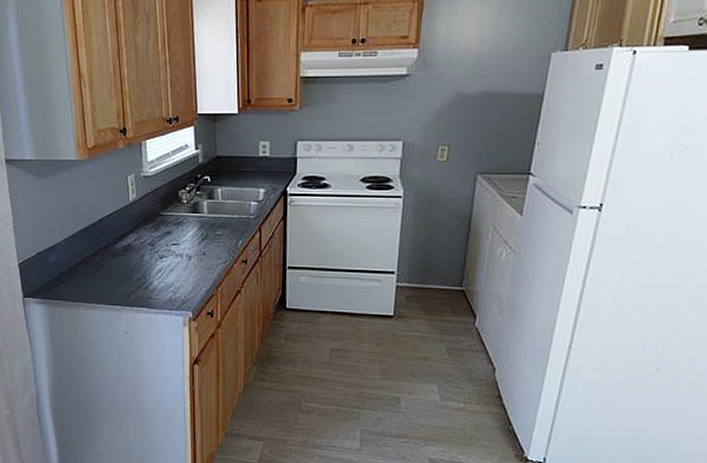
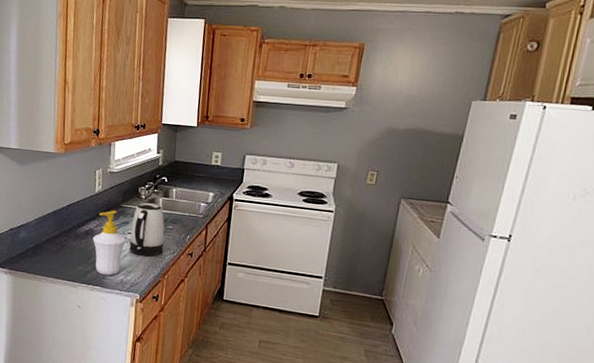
soap bottle: none [133,219,170,294] -> present [93,210,126,276]
kettle: none [175,208,214,269] -> present [129,203,165,257]

